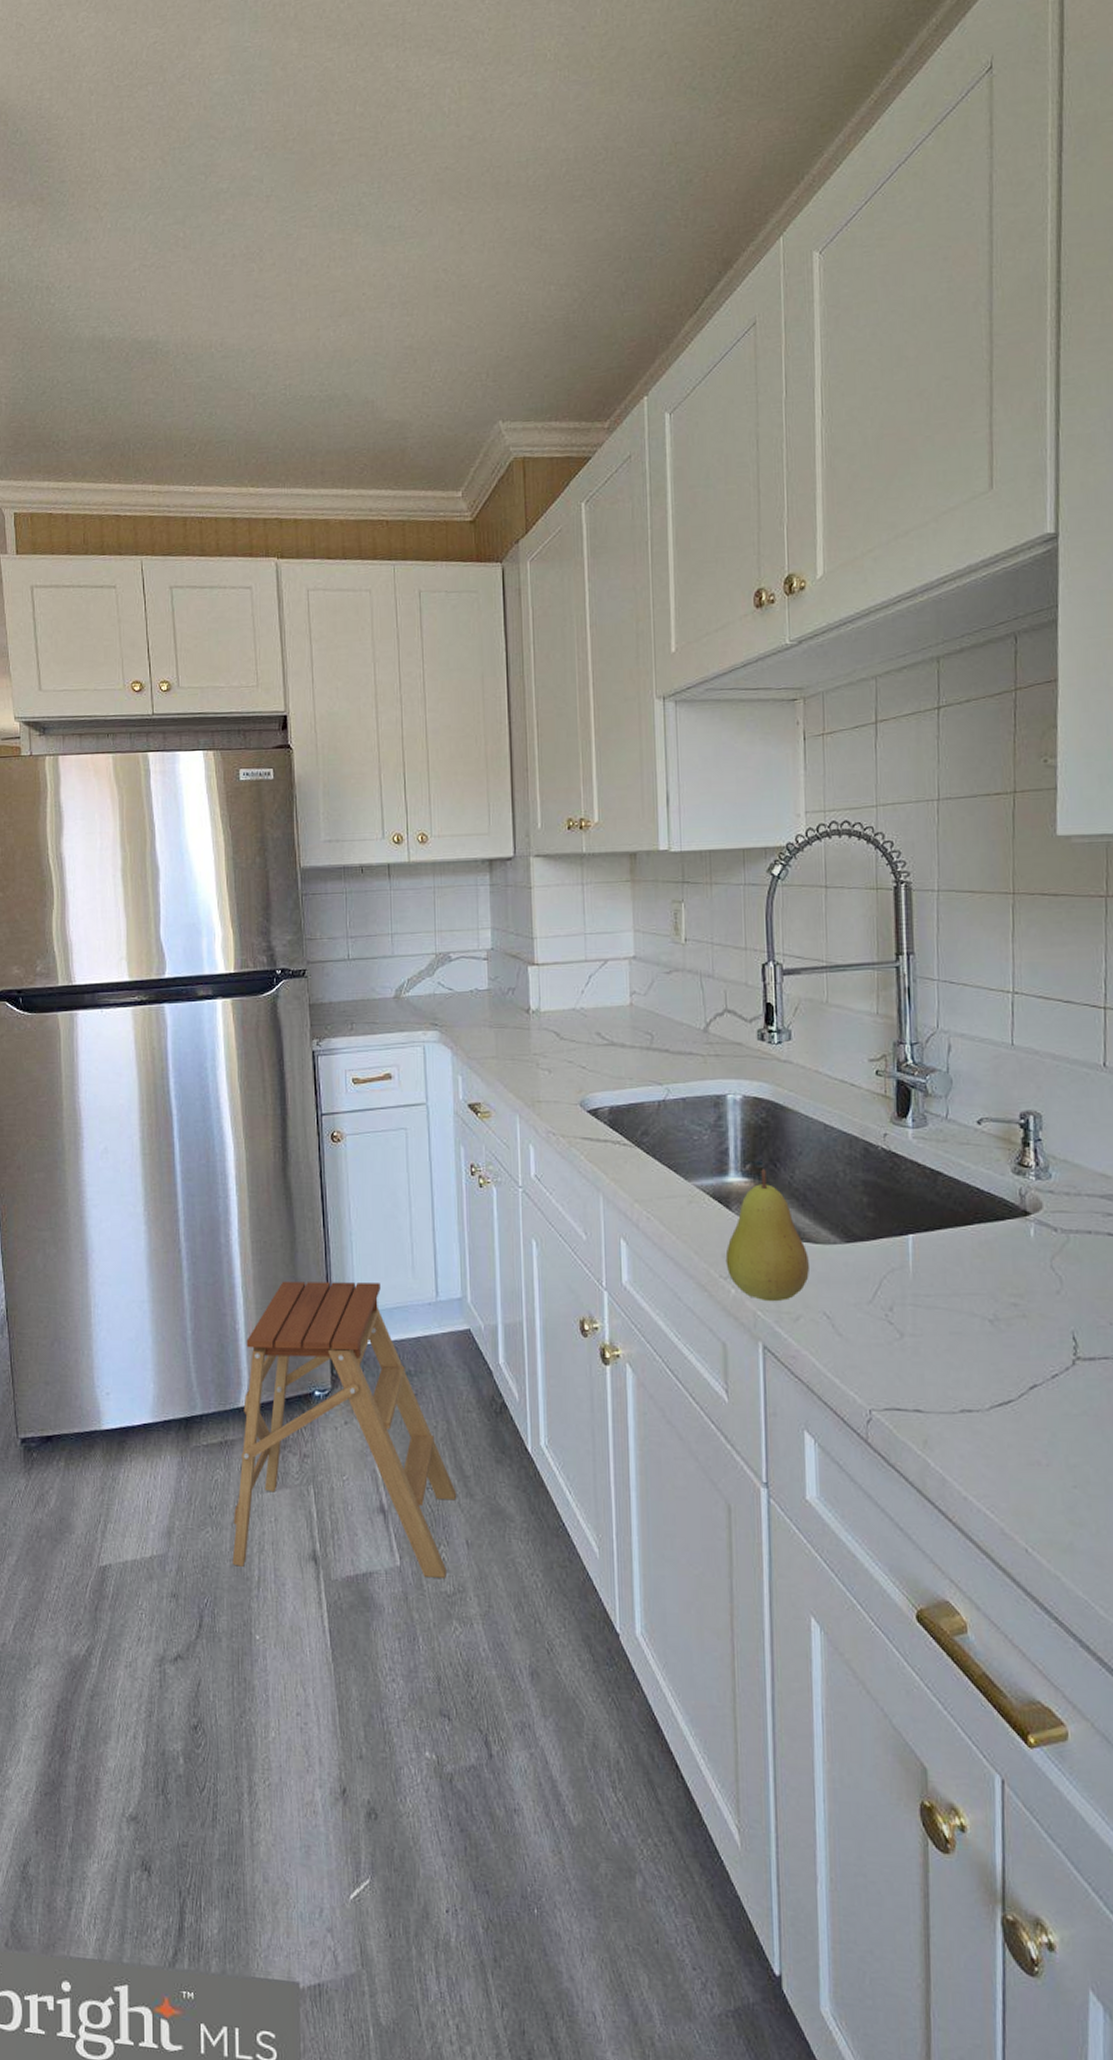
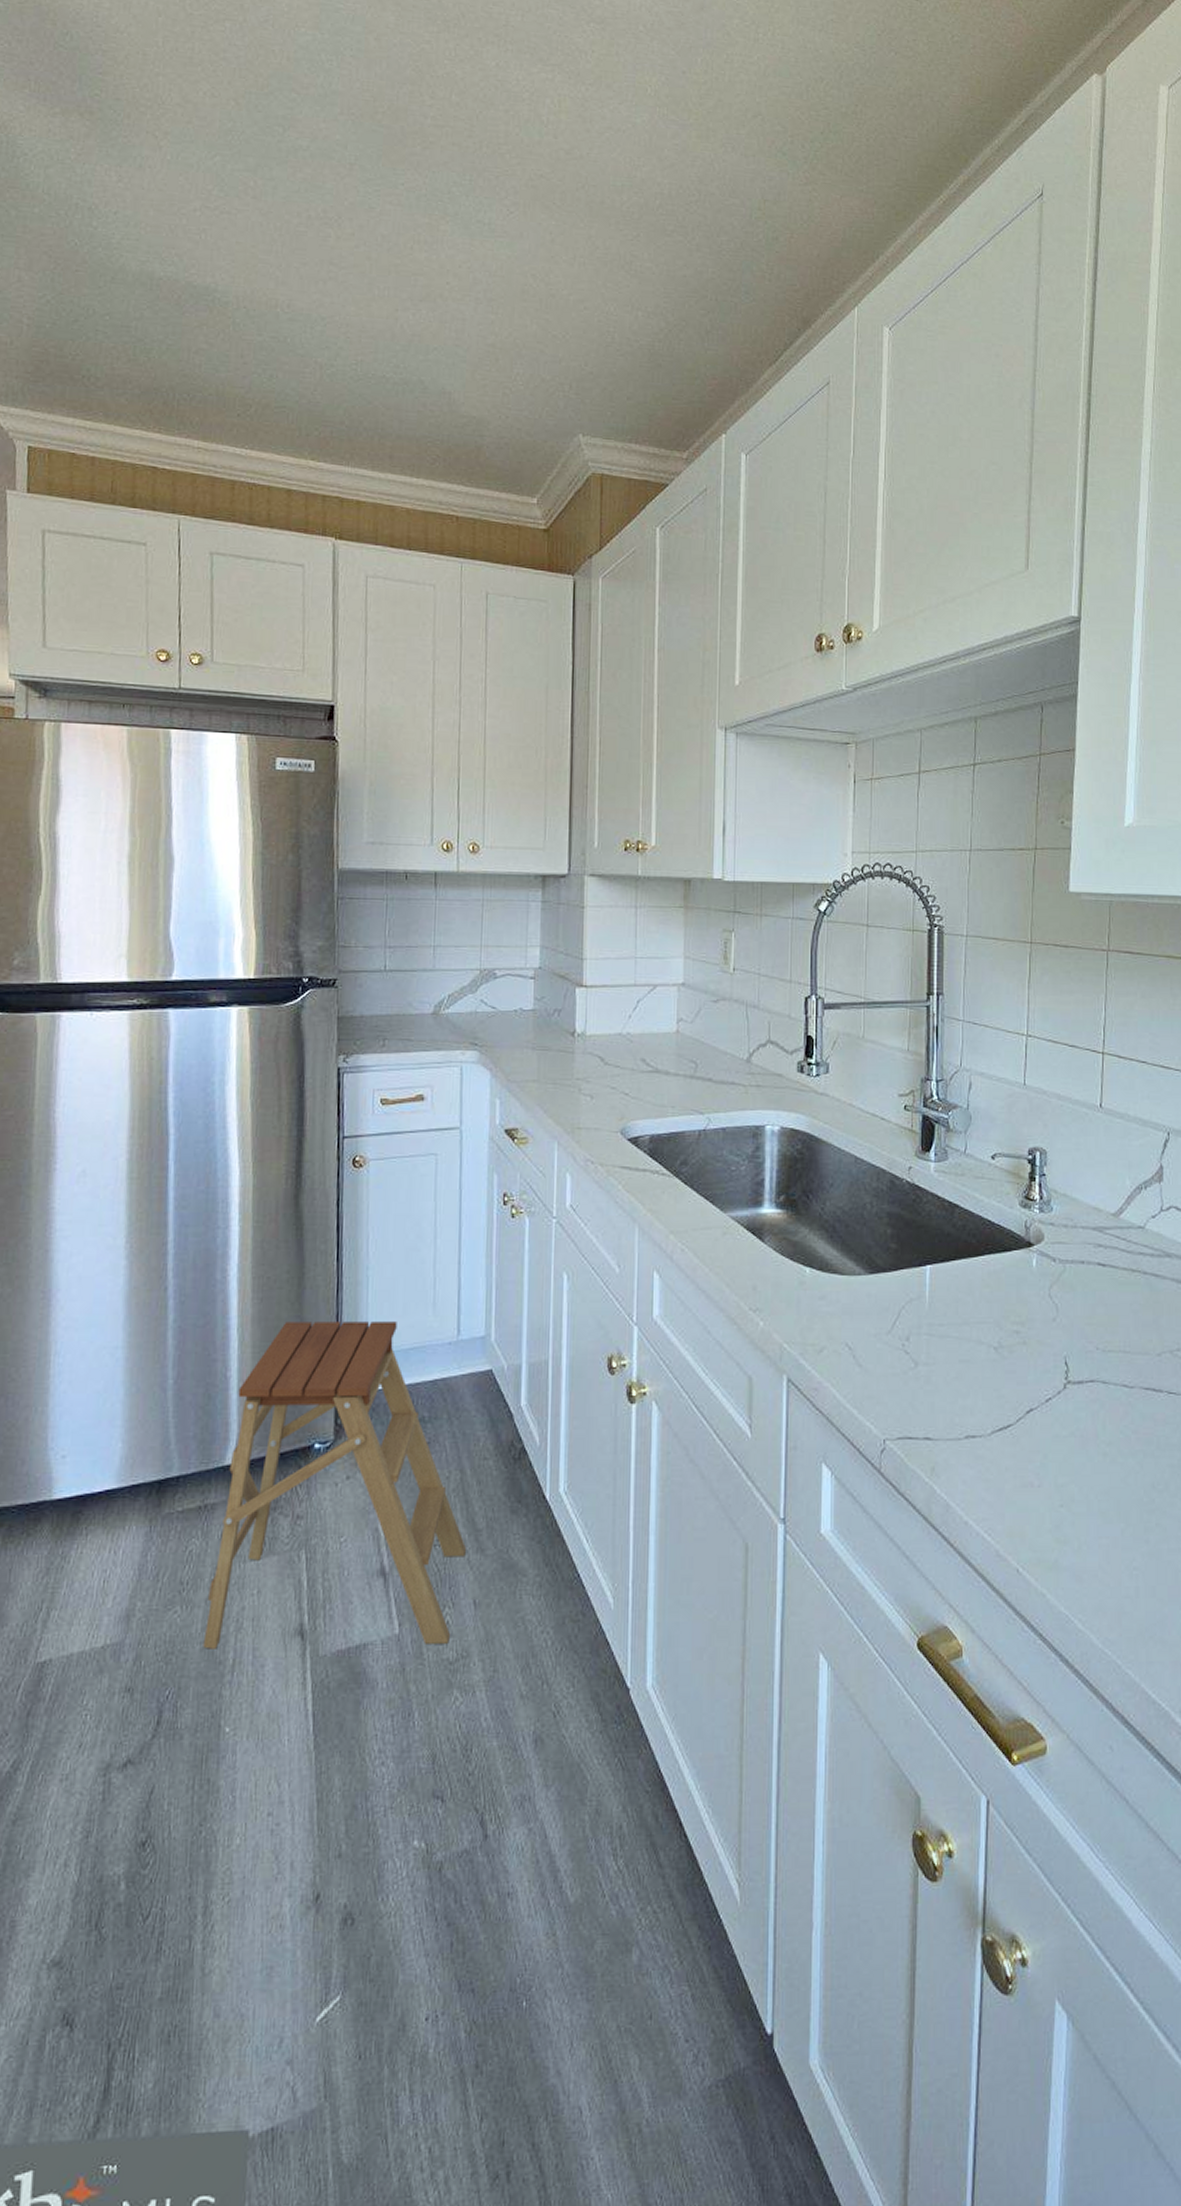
fruit: present [725,1169,809,1302] -> none [756,1200,834,1334]

